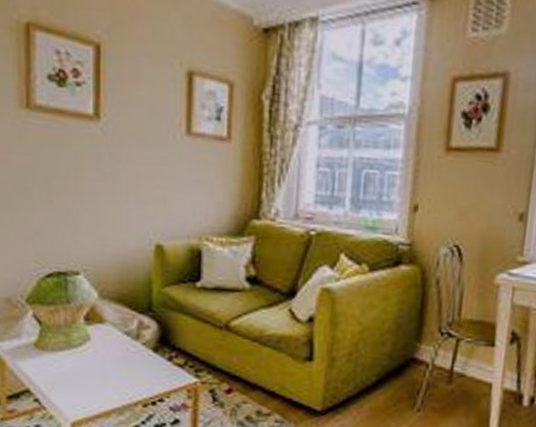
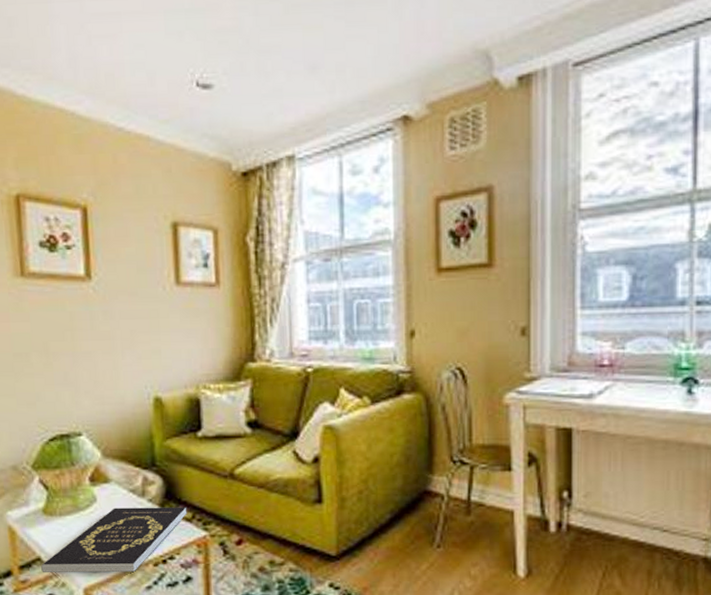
book: none [30,348,180,410] -> present [41,507,187,572]

